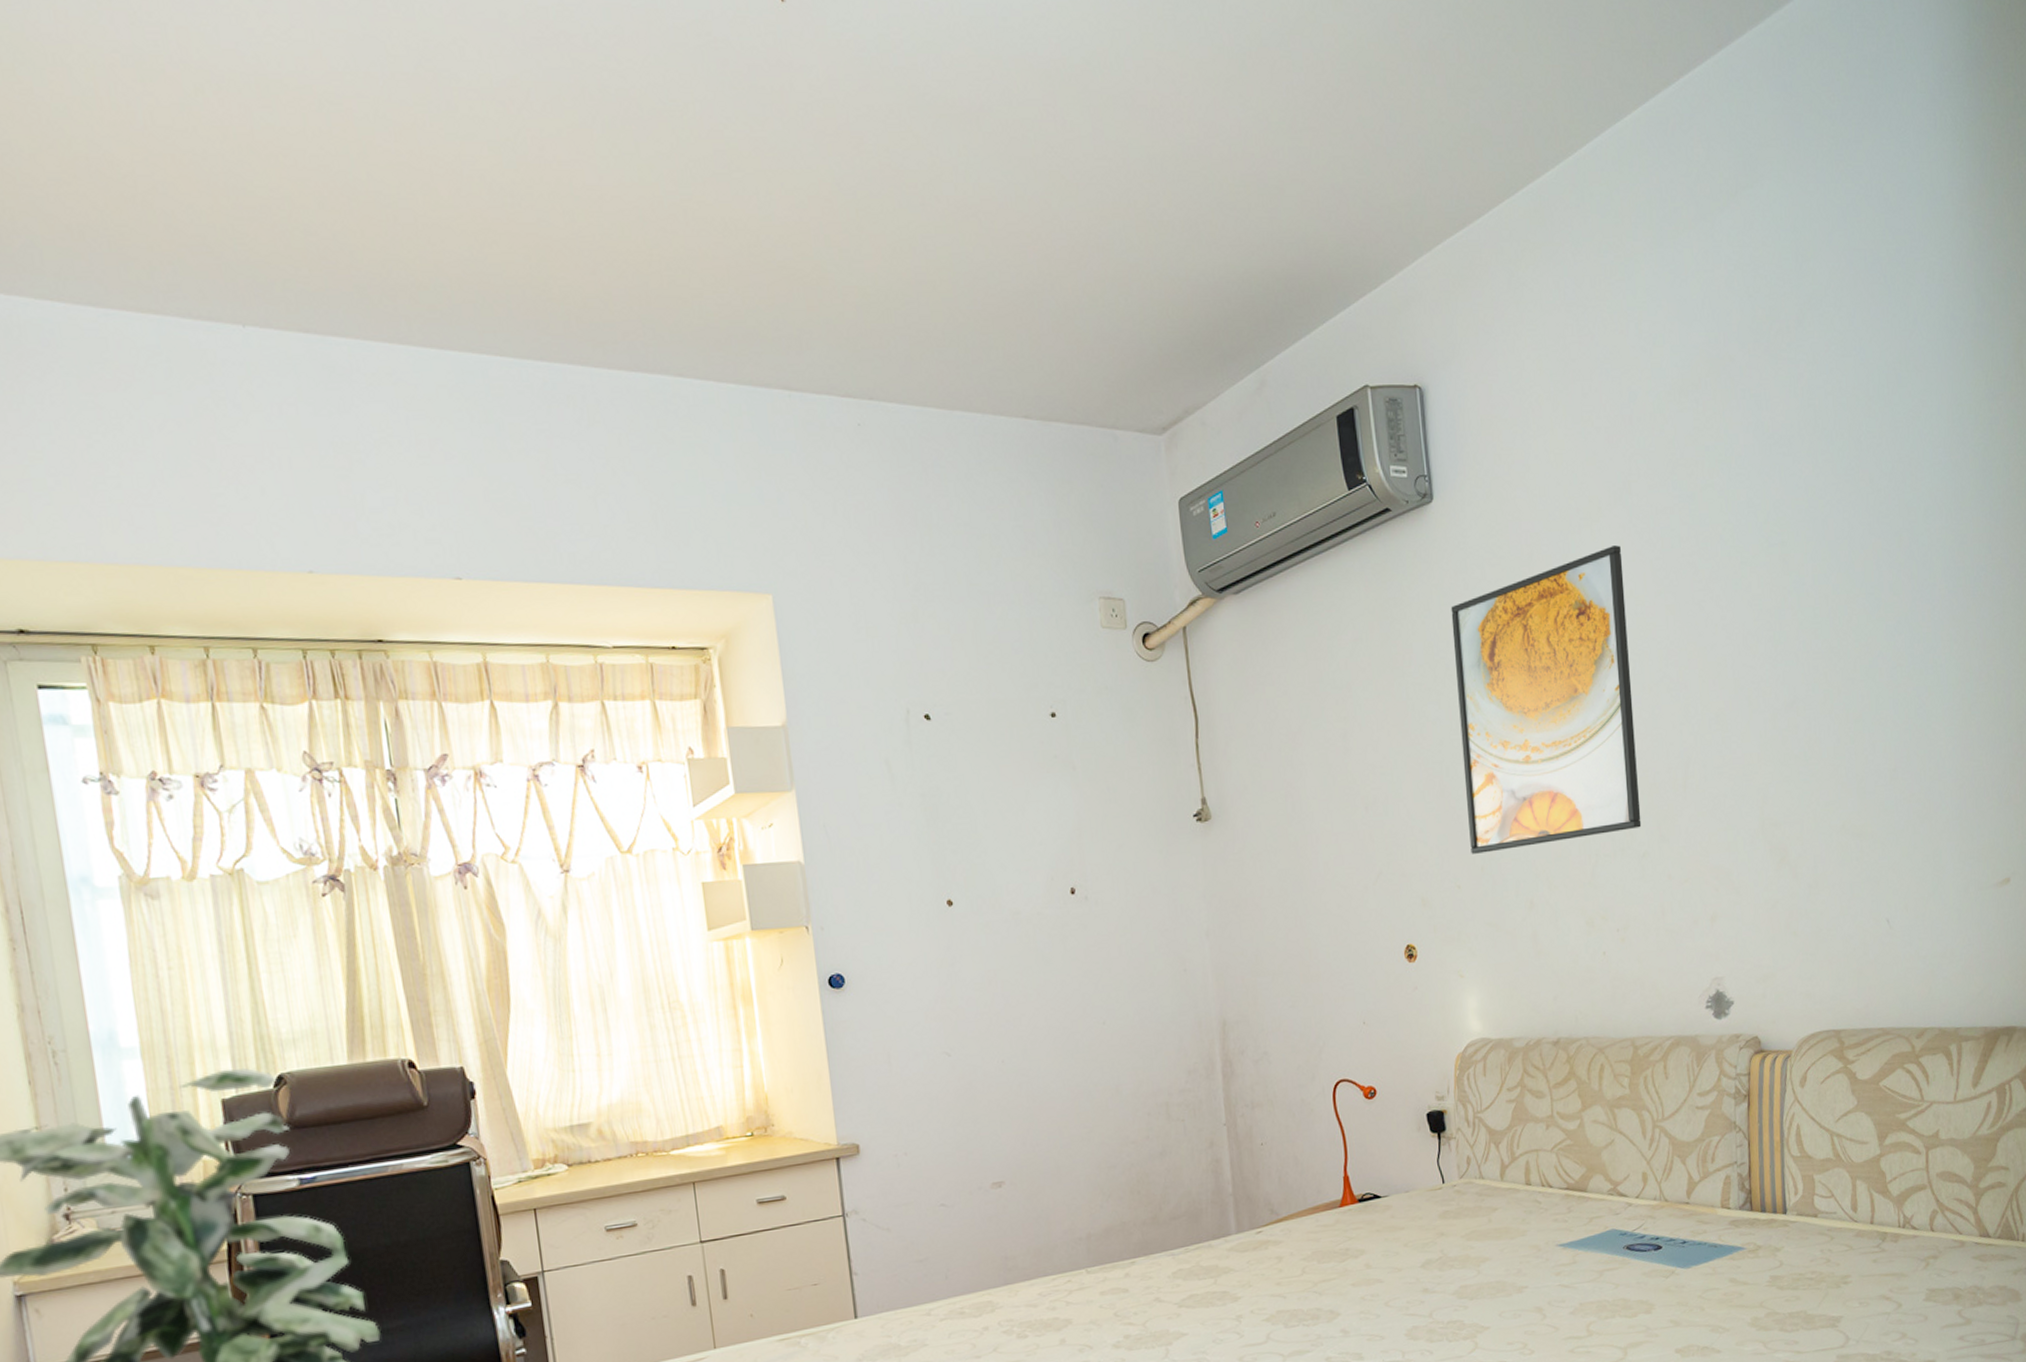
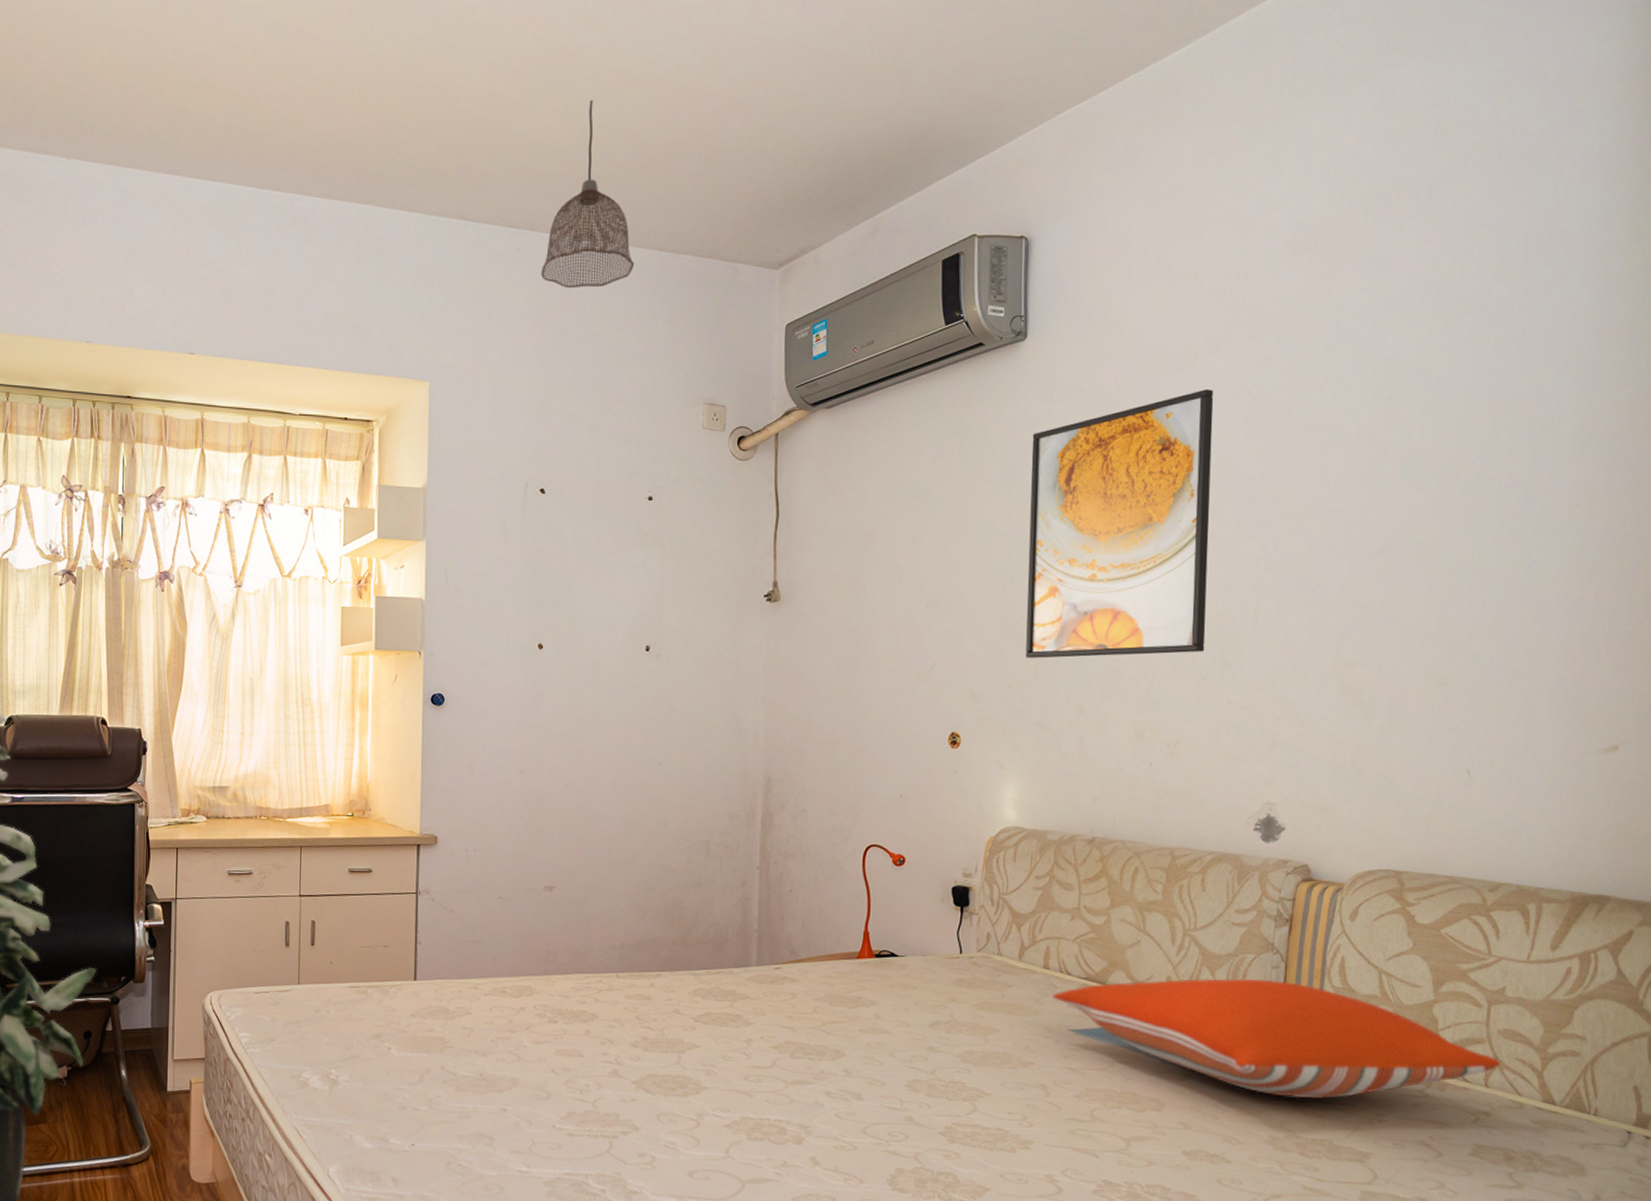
pendant lamp: none [889,235,999,469] -> present [541,99,634,288]
pillow: none [1537,1158,1941,1277] -> present [1052,978,1500,1099]

